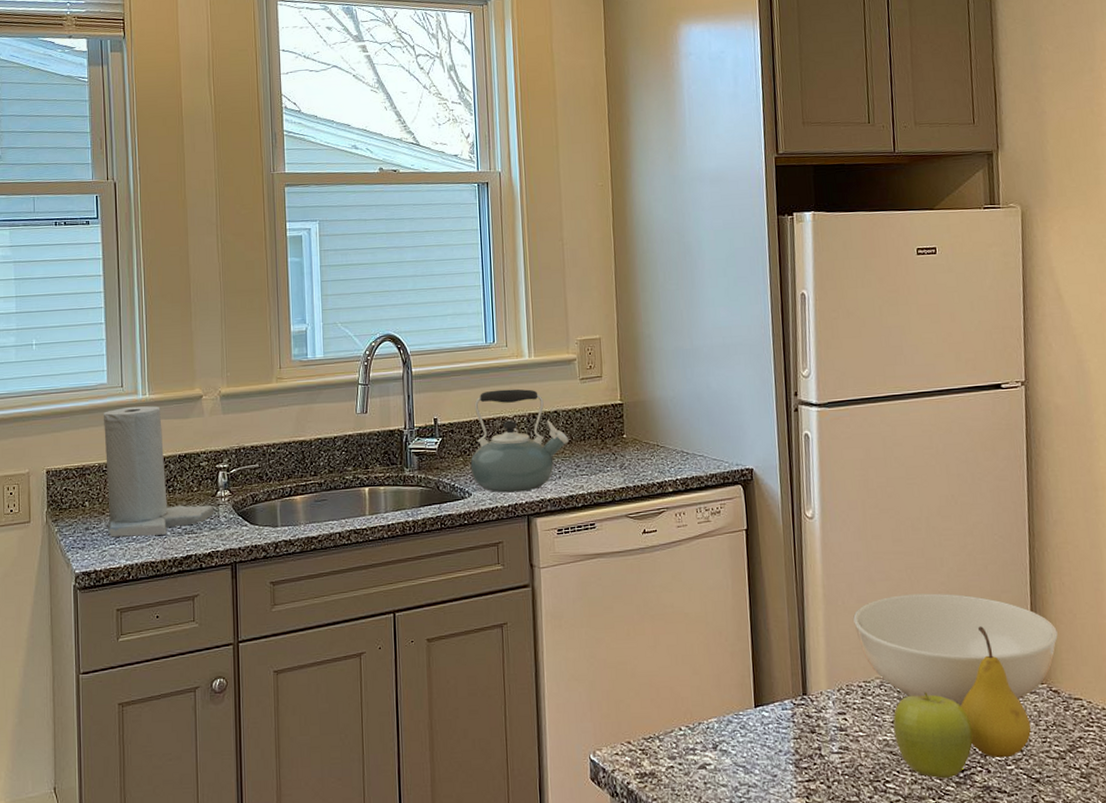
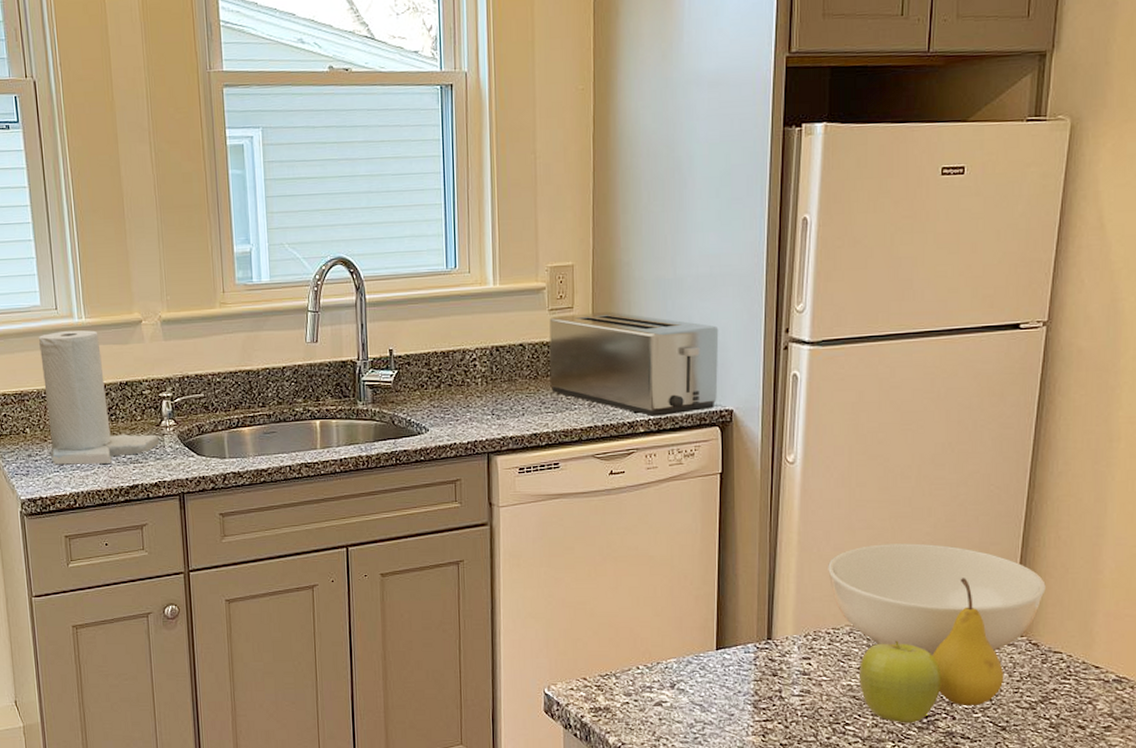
kettle: present [470,389,570,493] -> none [427,319,535,429]
toaster: none [581,379,738,477] -> present [549,311,719,417]

